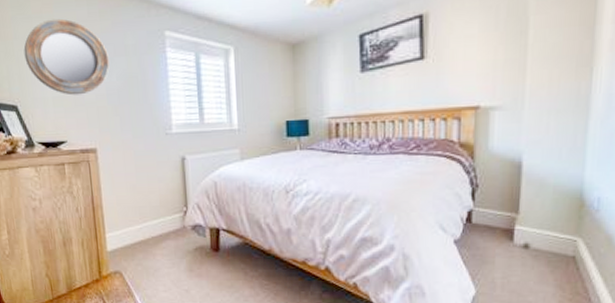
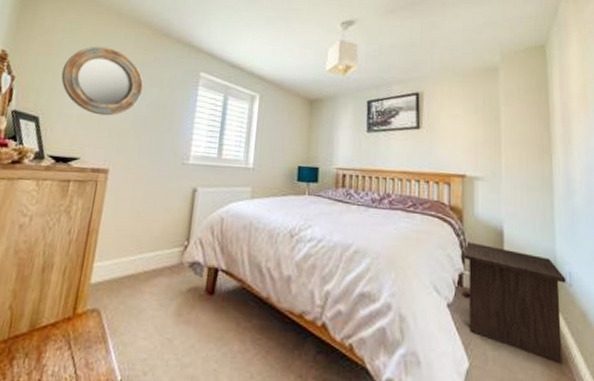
nightstand: none [470,178,593,286] -> present [462,242,566,365]

